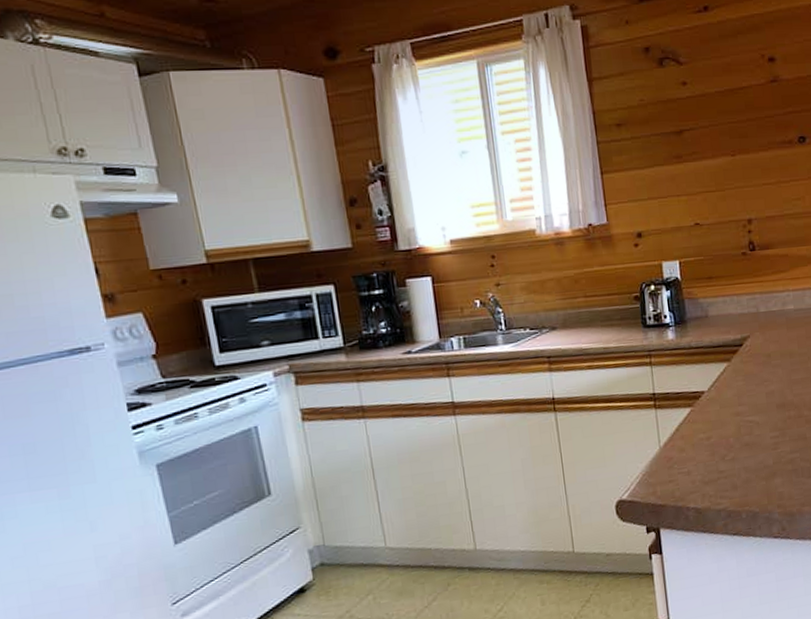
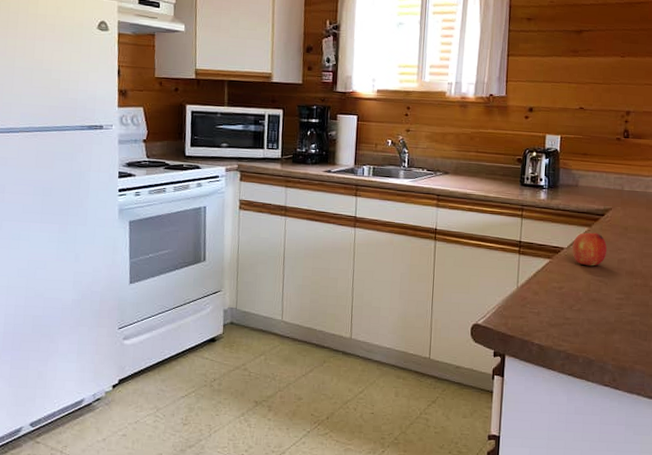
fruit: none [713,367,753,407] -> present [572,232,607,266]

